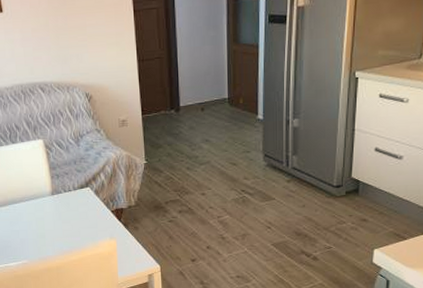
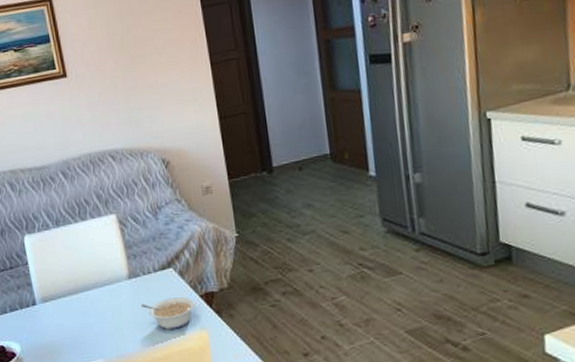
legume: none [61,212,106,238] -> present [141,297,195,330]

